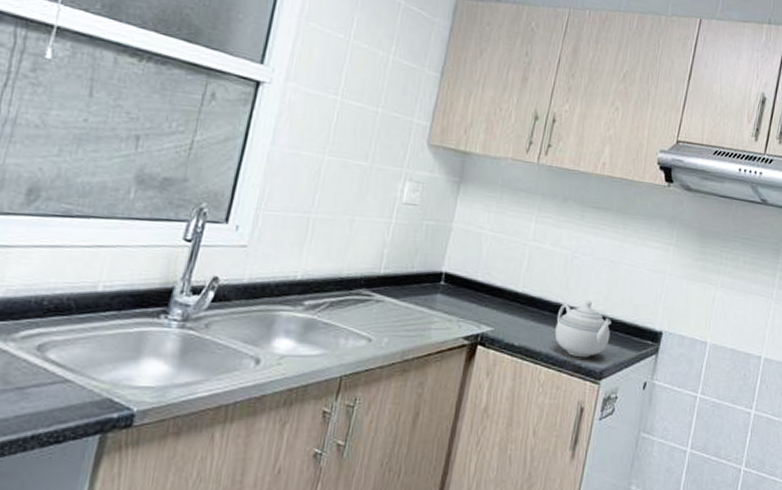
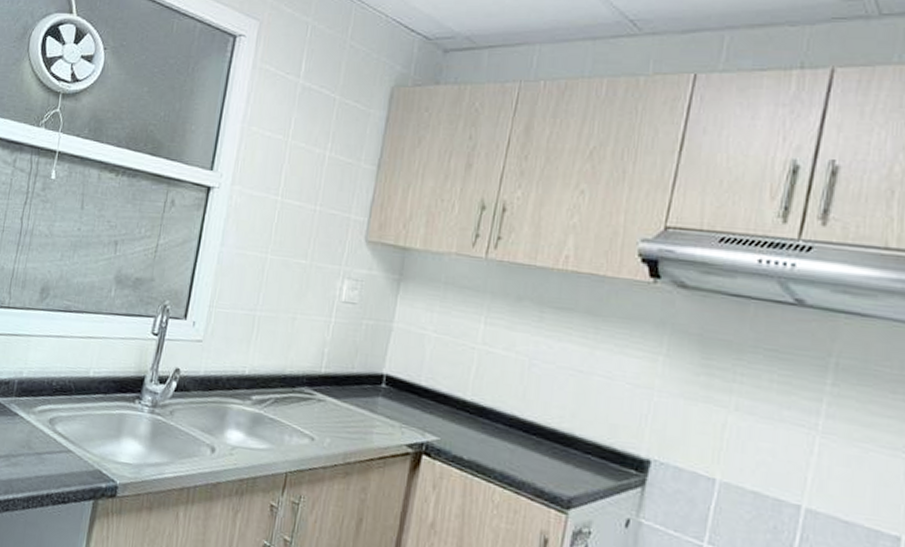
teapot: present [555,300,612,358] -> none [510,415,582,482]

